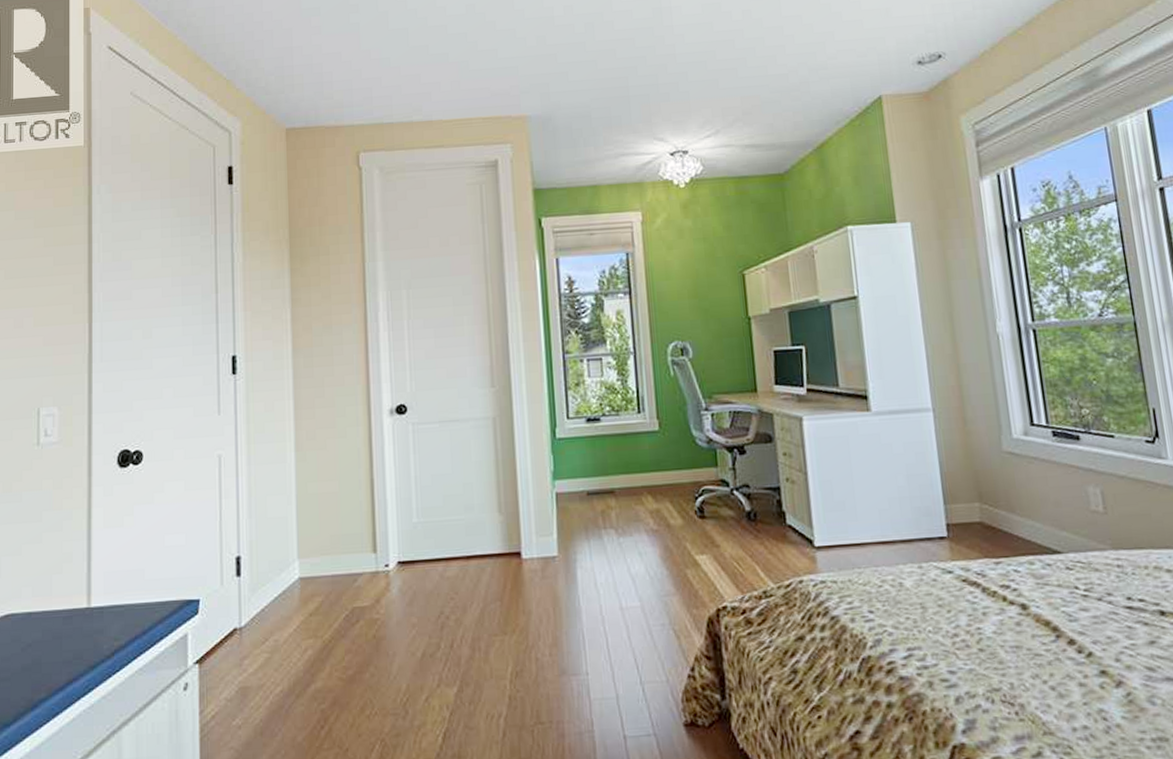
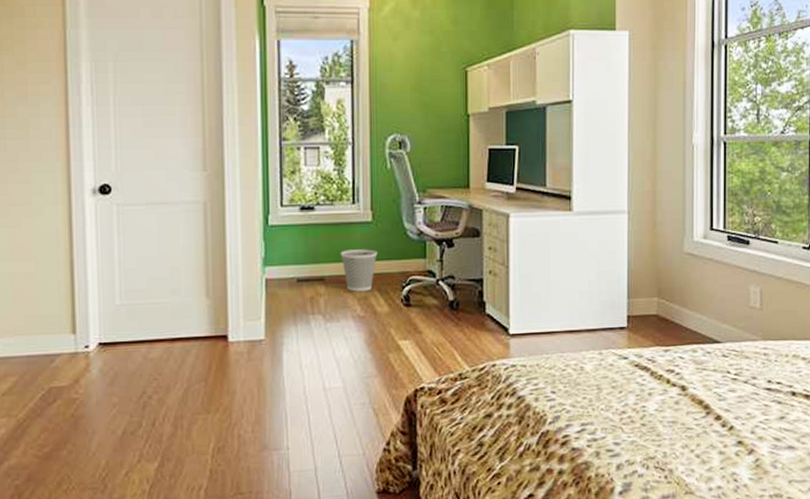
wastebasket: none [629,459,667,504] -> present [340,249,378,292]

